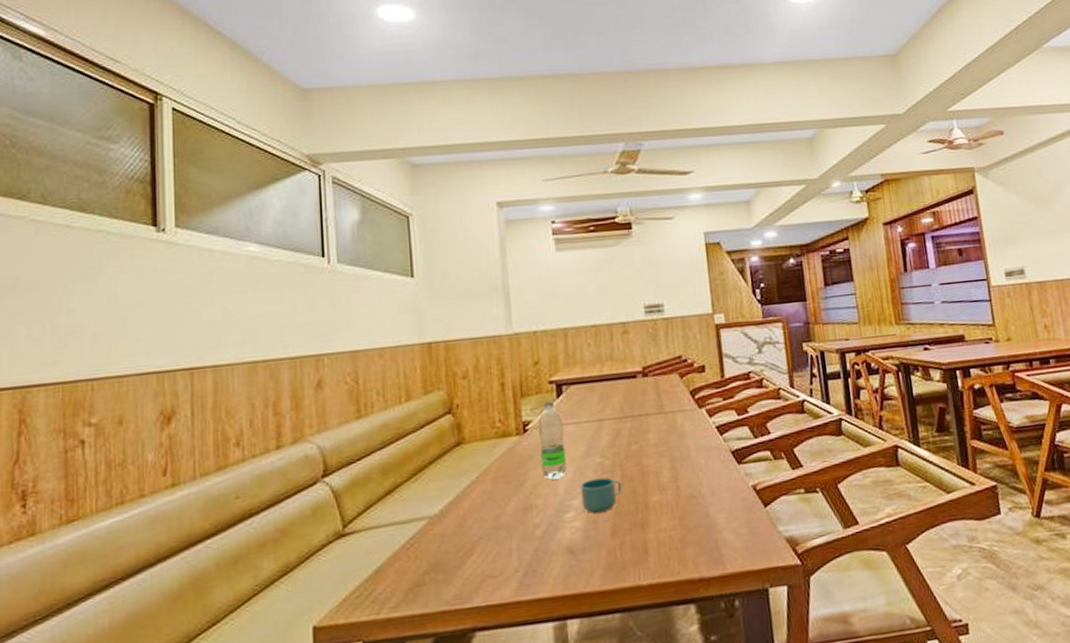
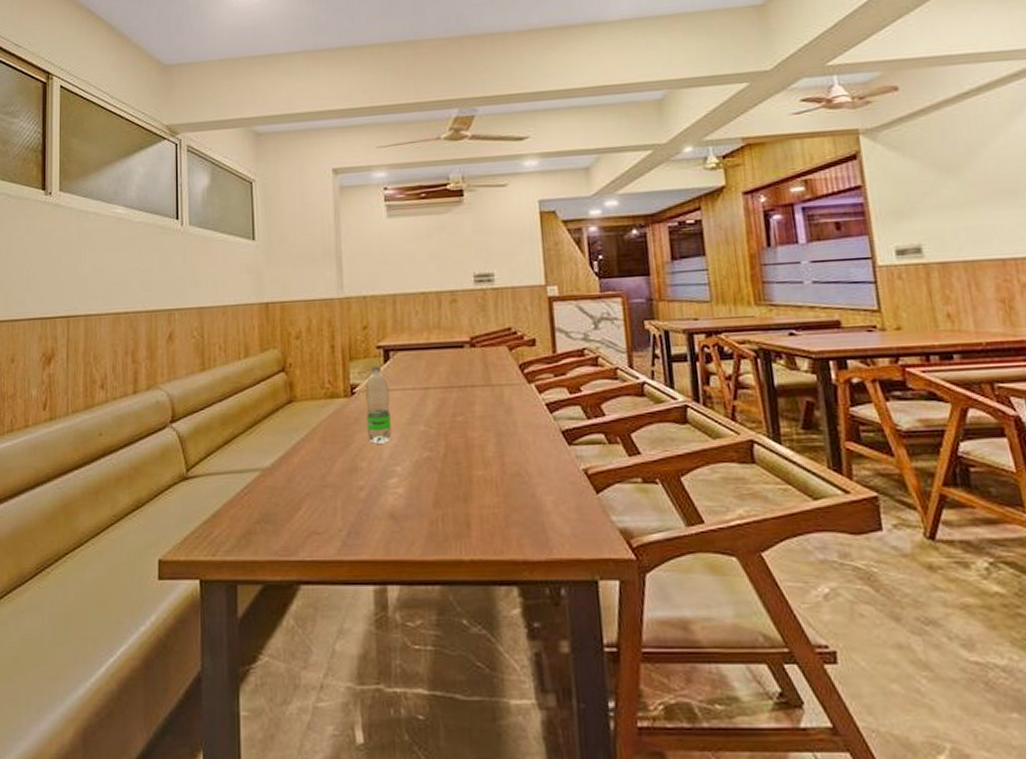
cup: present [580,477,622,513] -> none [404,446,446,481]

